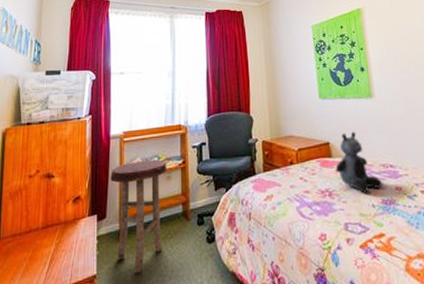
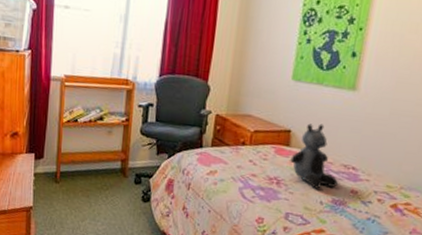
stool: present [110,159,167,274] -> none [49,108,109,214]

